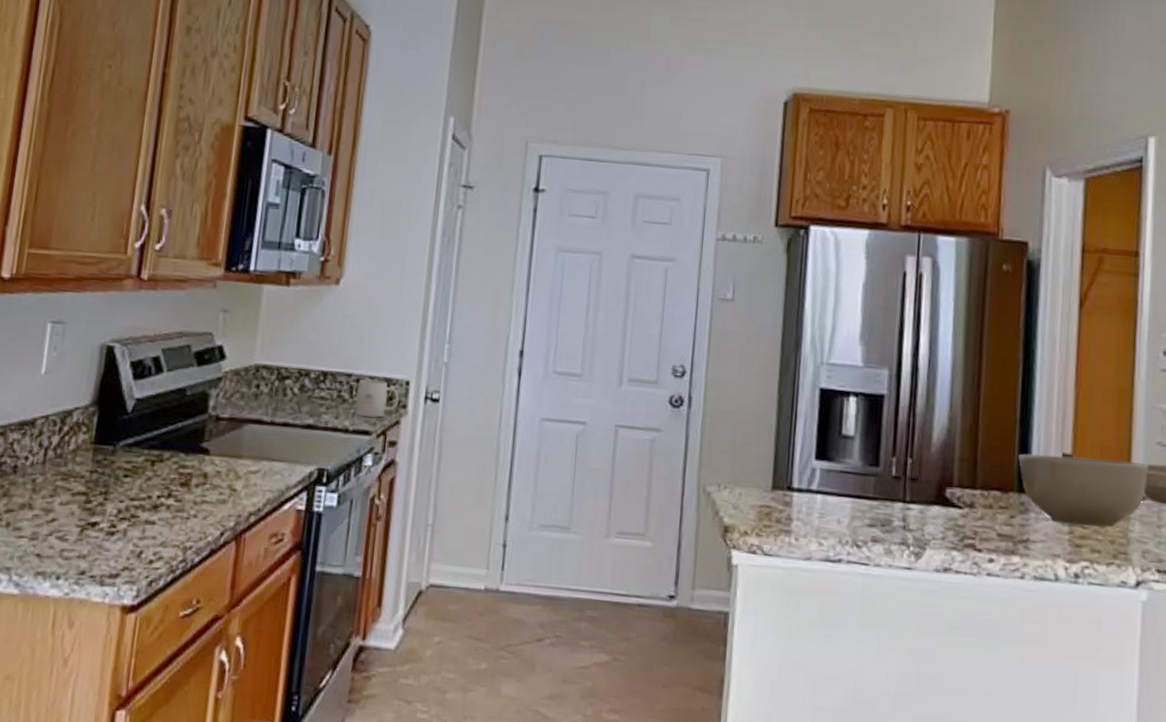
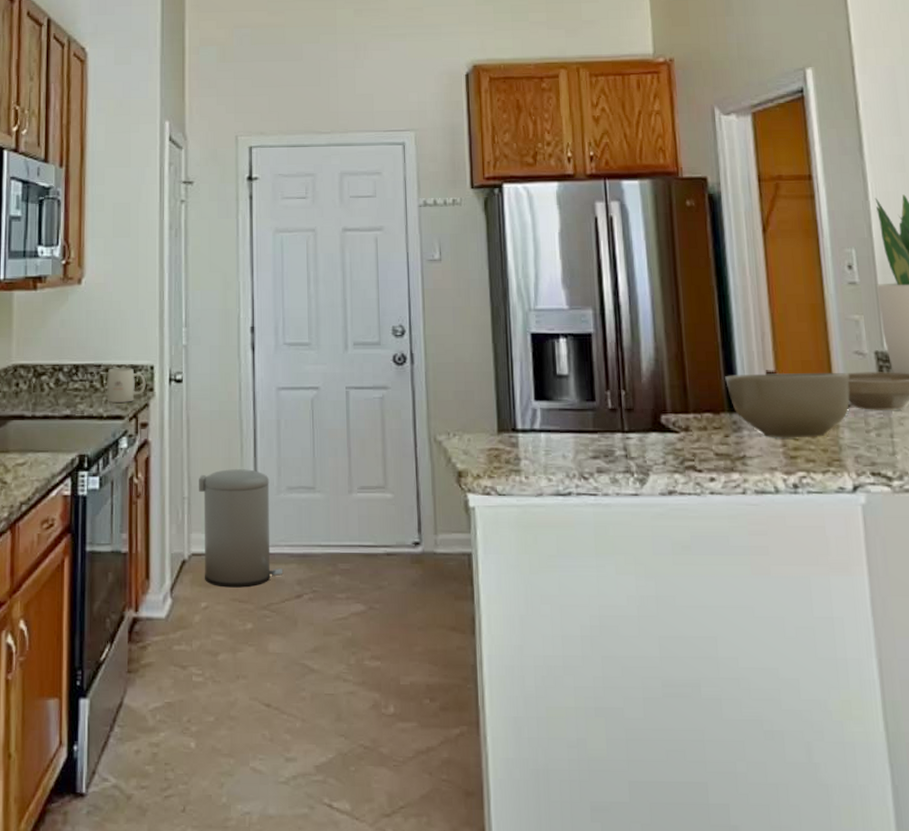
pedal bin: none [441,499,527,626] -> present [199,469,284,588]

